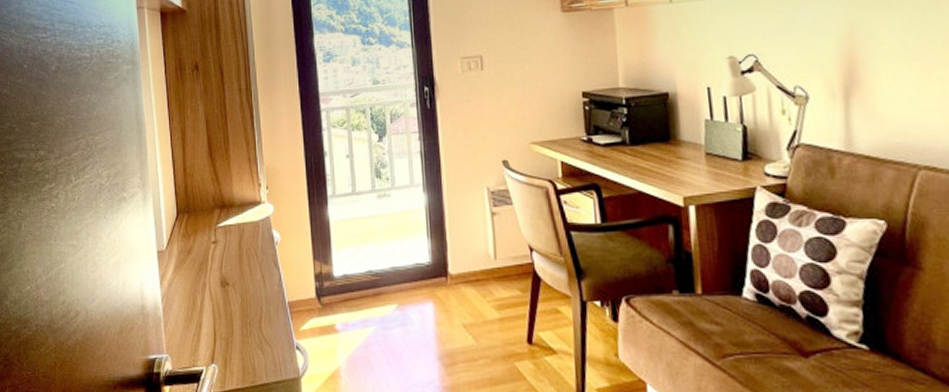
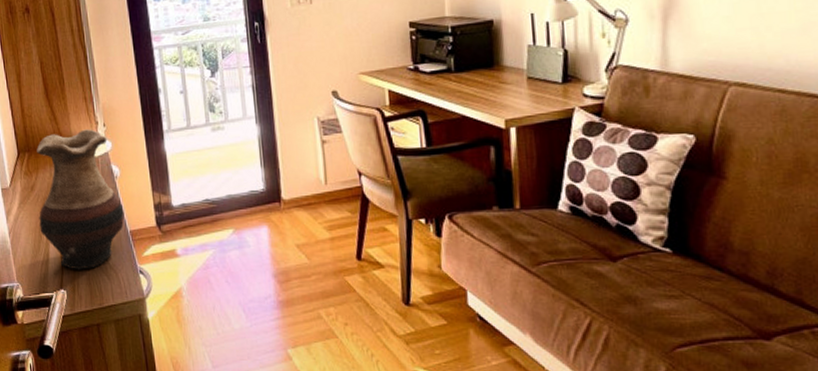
vase: none [194,191,283,343] -> present [36,129,124,270]

